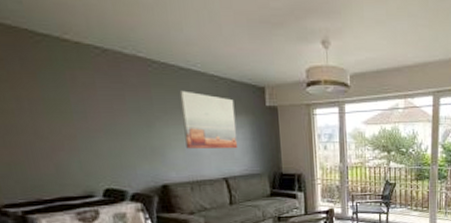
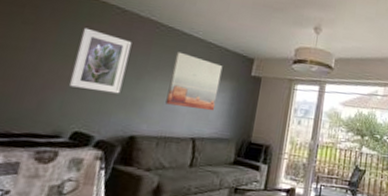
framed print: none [66,77,136,146] -> present [68,27,132,94]

